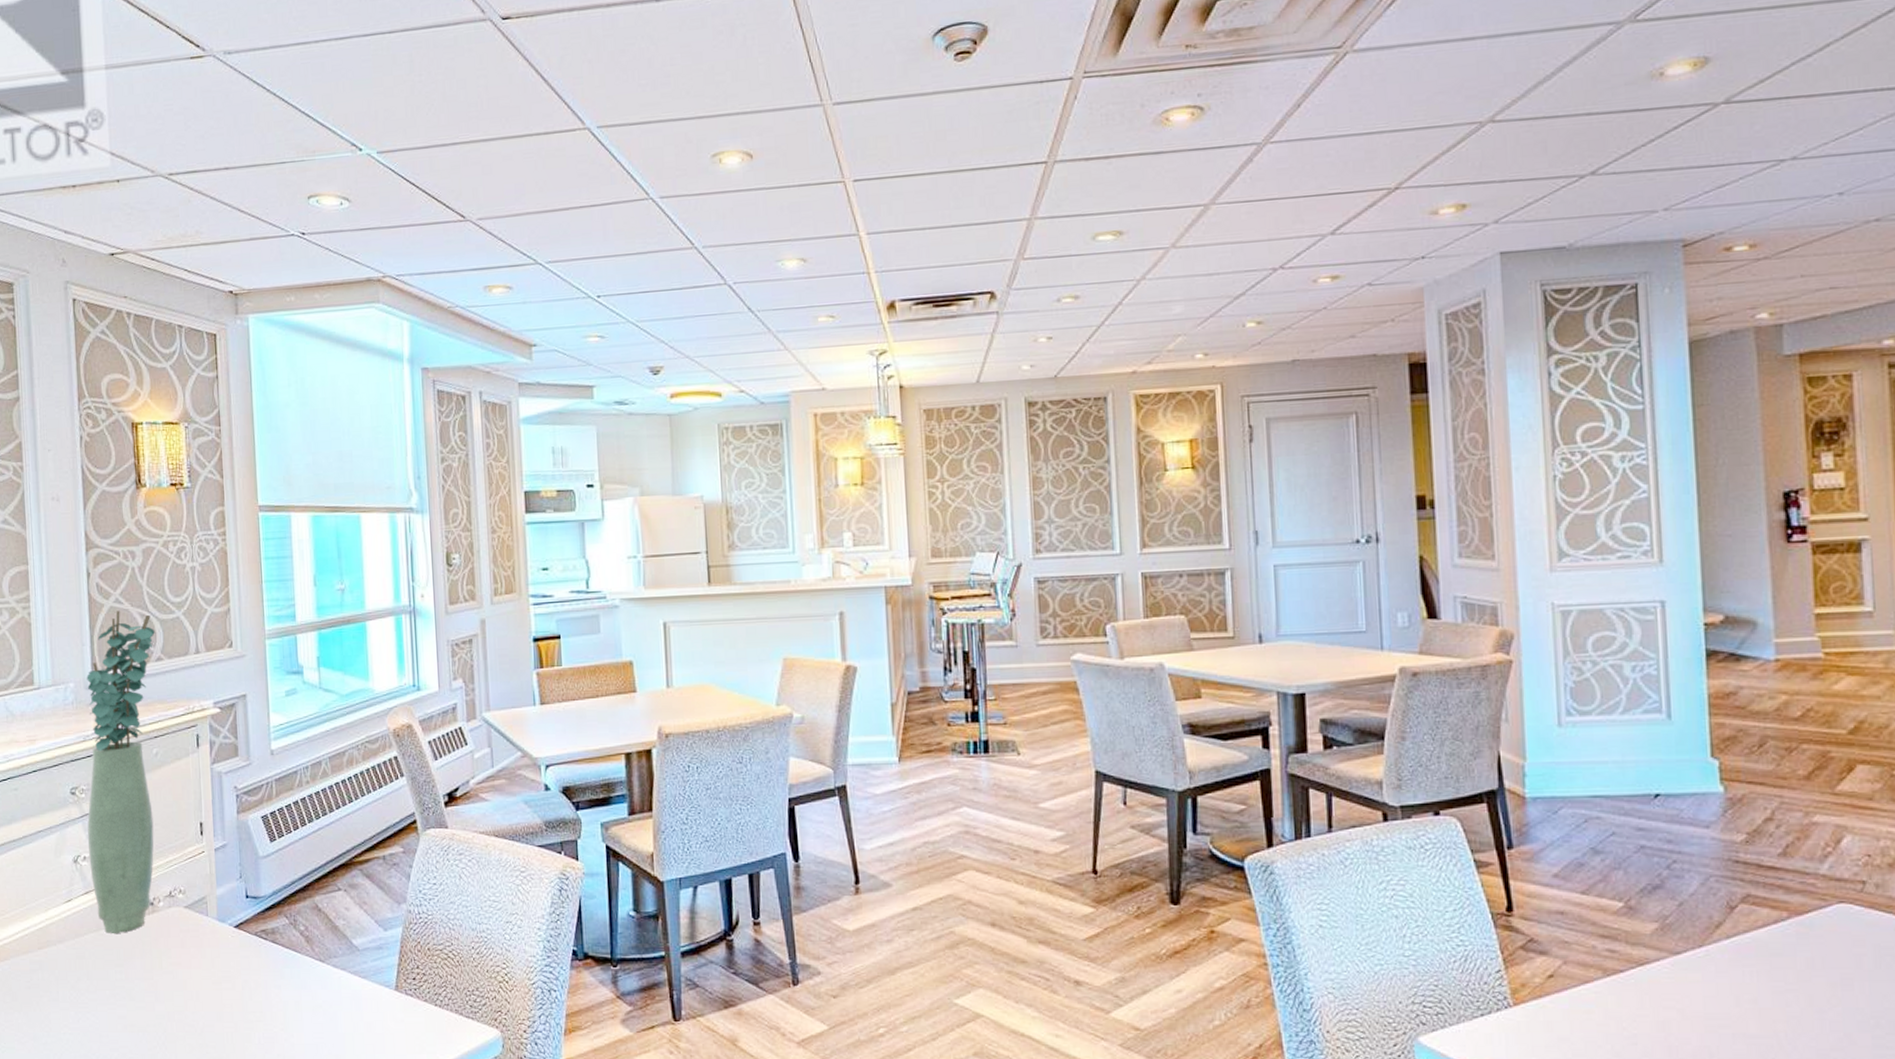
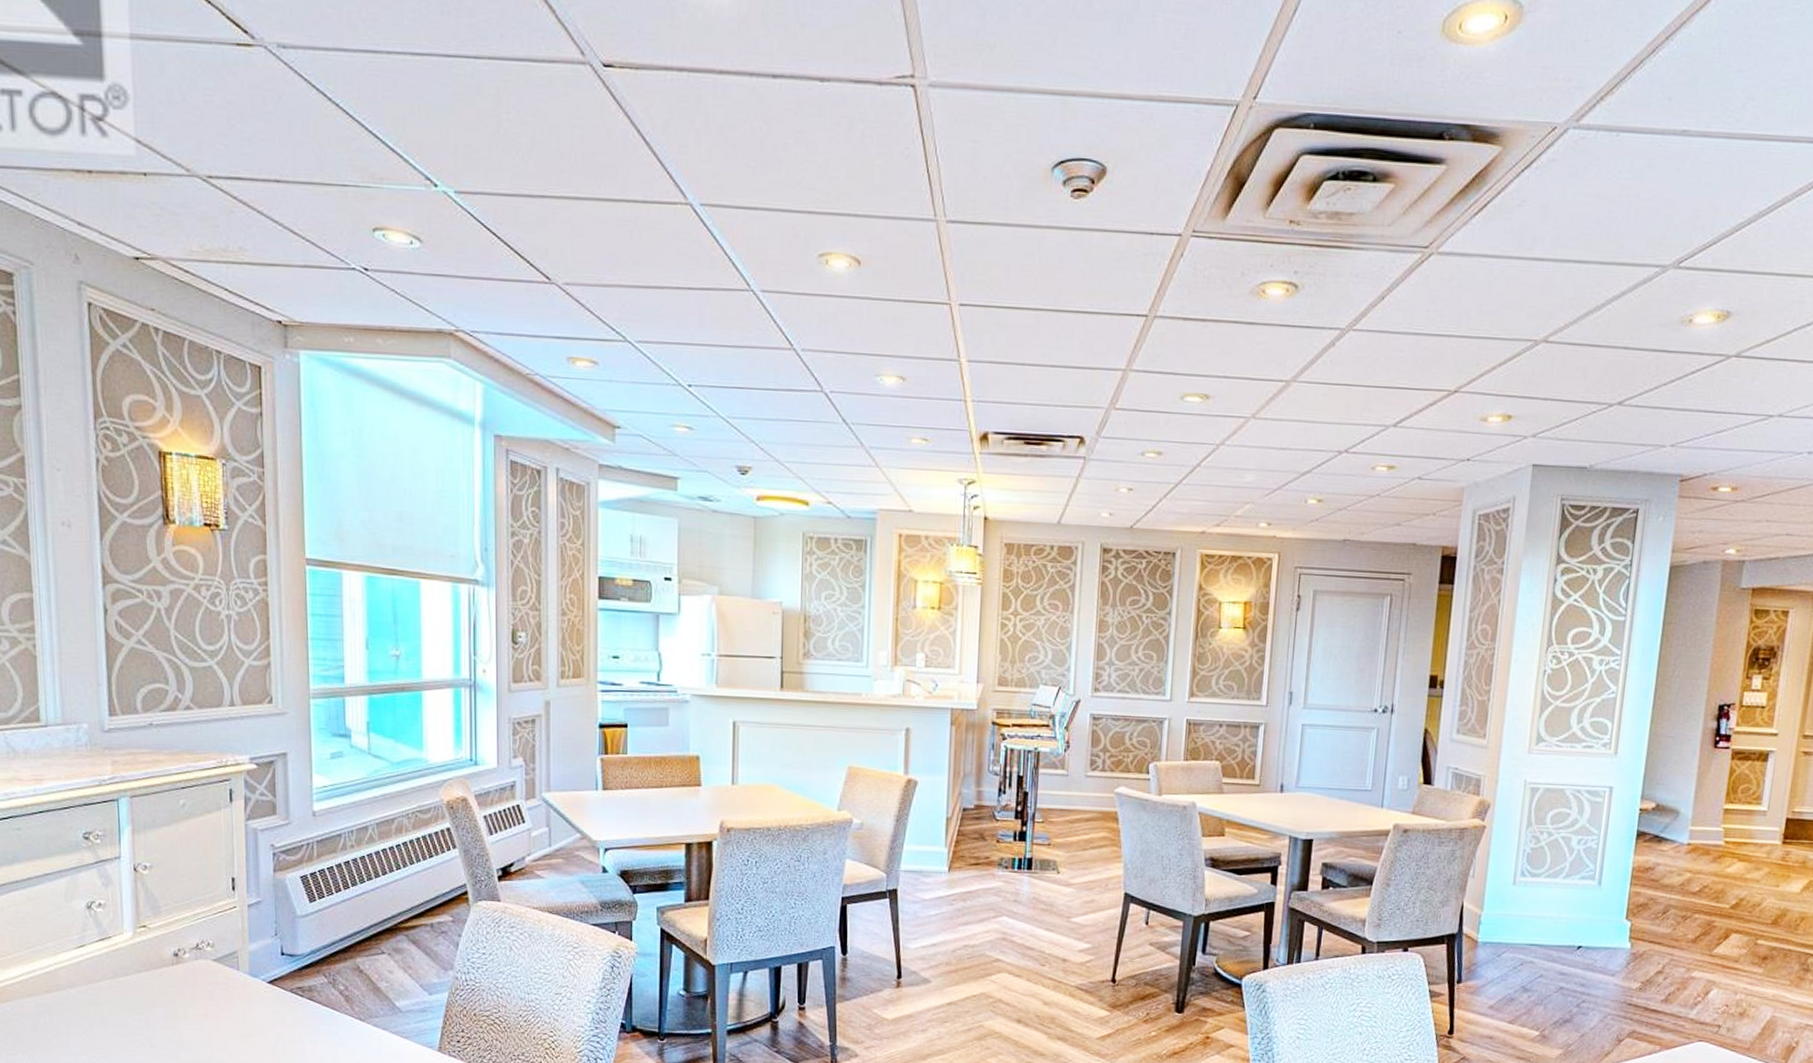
vase: present [86,610,155,933] -> none [102,652,184,982]

